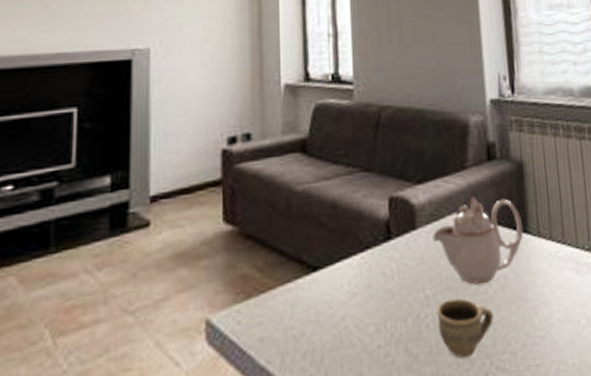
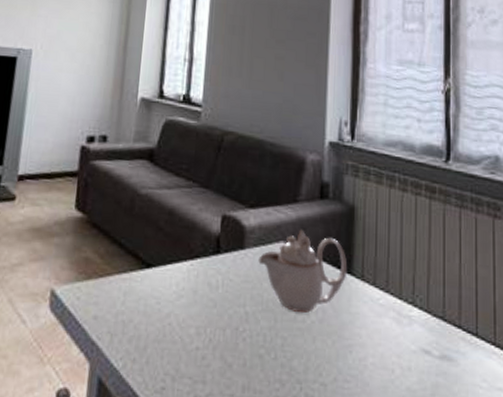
cup: present [437,298,494,358] -> none [254,320,308,378]

